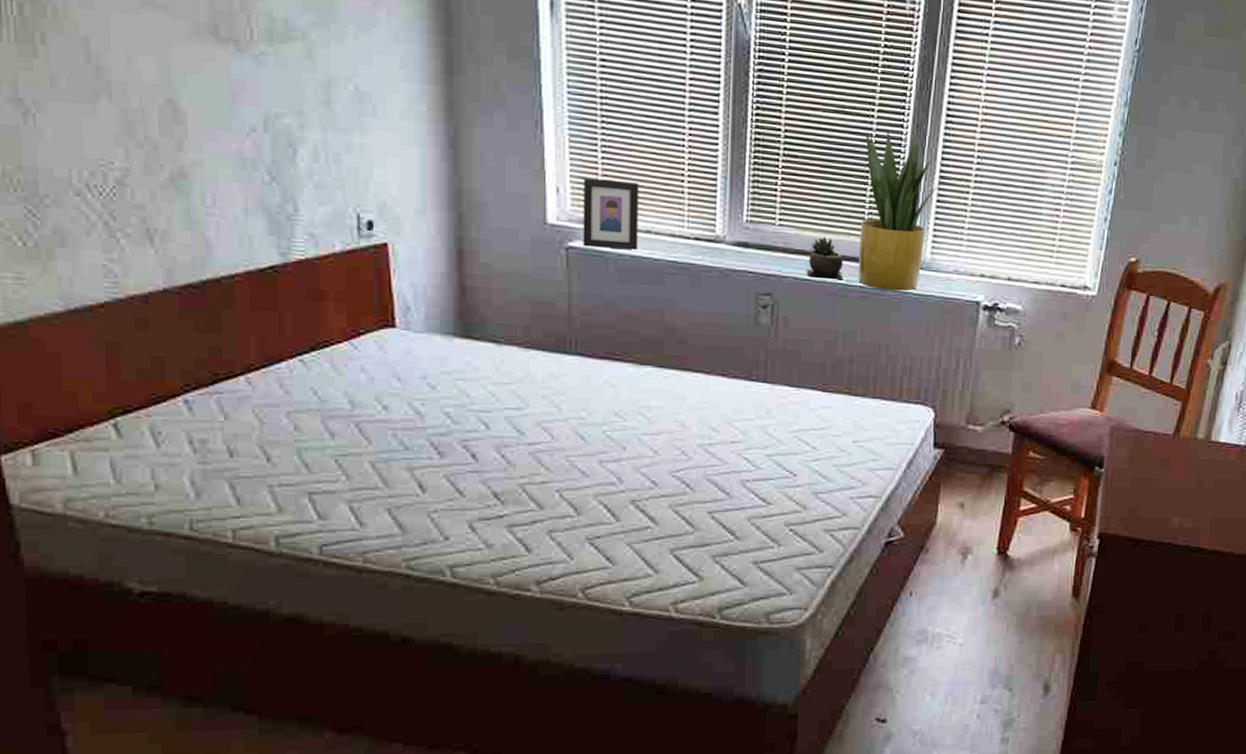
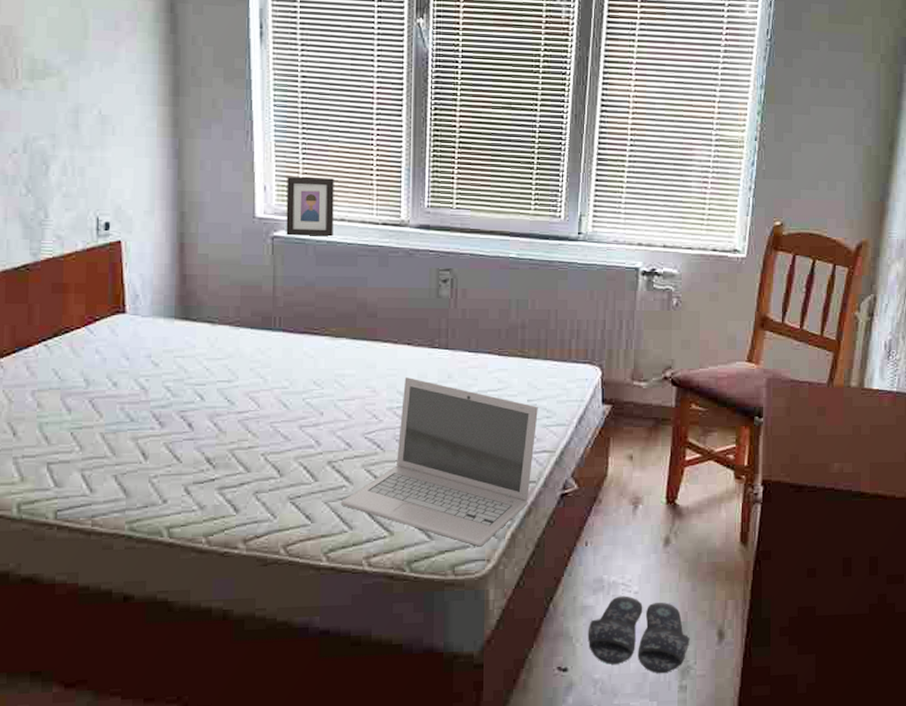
laptop: none [645,412,864,595] -> present [340,377,538,547]
succulent plant: present [806,236,843,281] -> none [481,216,514,255]
planter: present [858,128,942,292] -> none [527,118,599,262]
slippers: none [908,647,1014,725] -> present [587,595,690,673]

